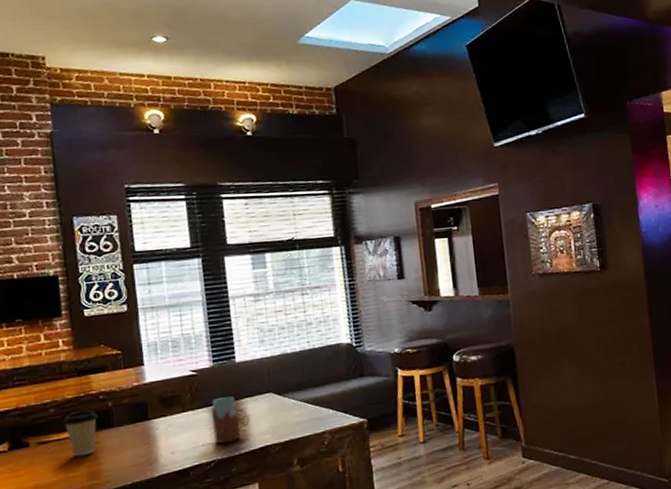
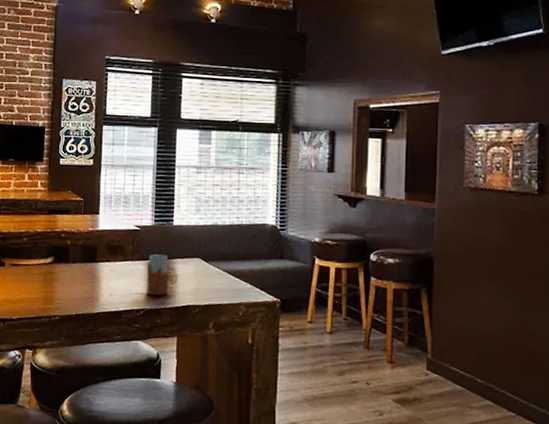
coffee cup: present [62,410,98,457] -> none [31,244,58,283]

